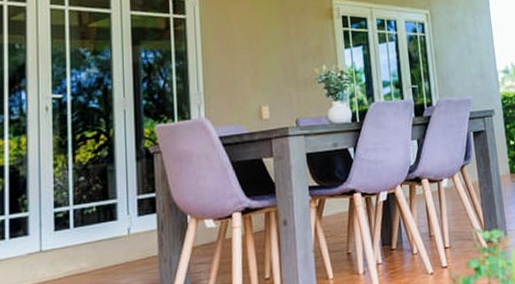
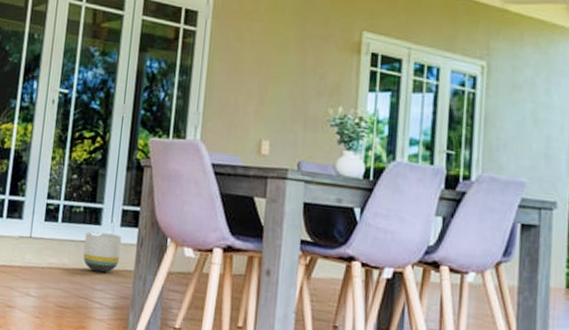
planter: none [102,225,142,267] -> present [83,231,122,273]

